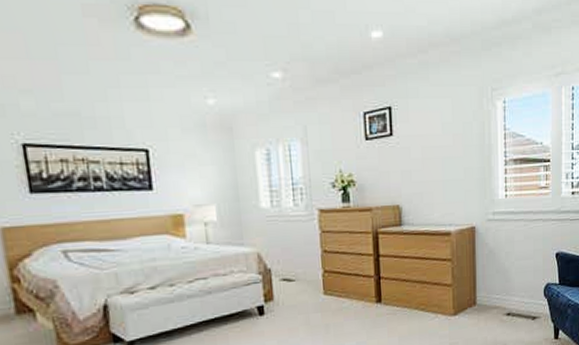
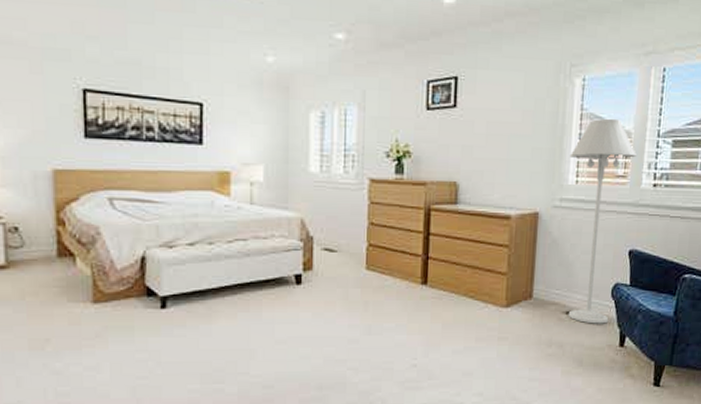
floor lamp: none [498,135,555,322] -> present [568,118,636,324]

